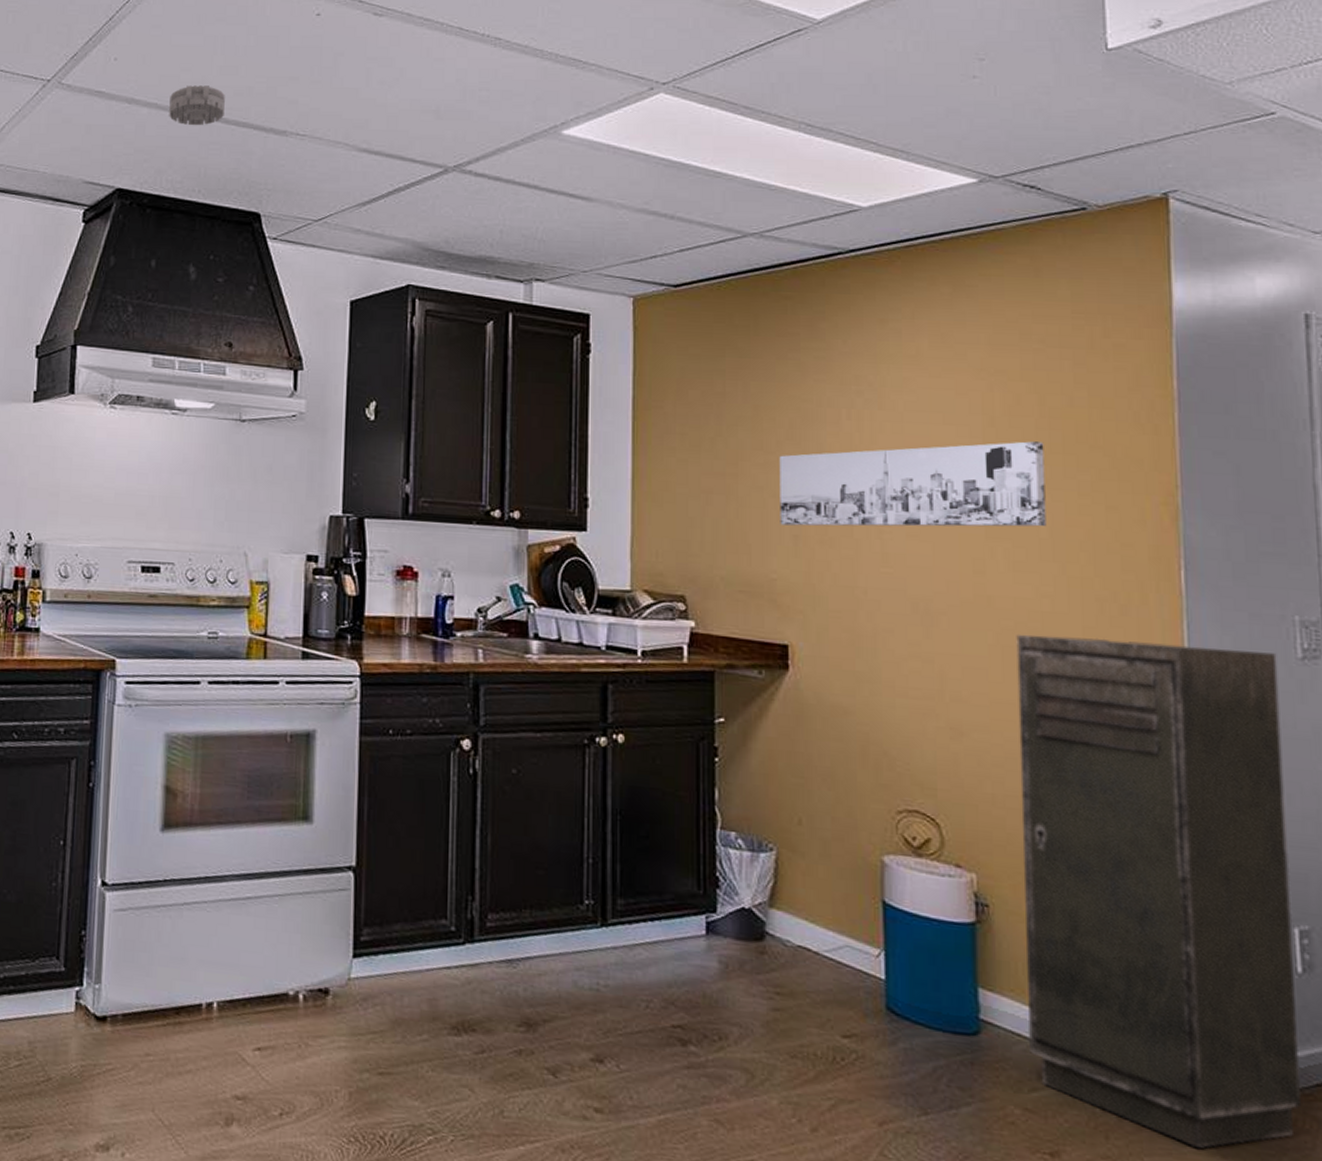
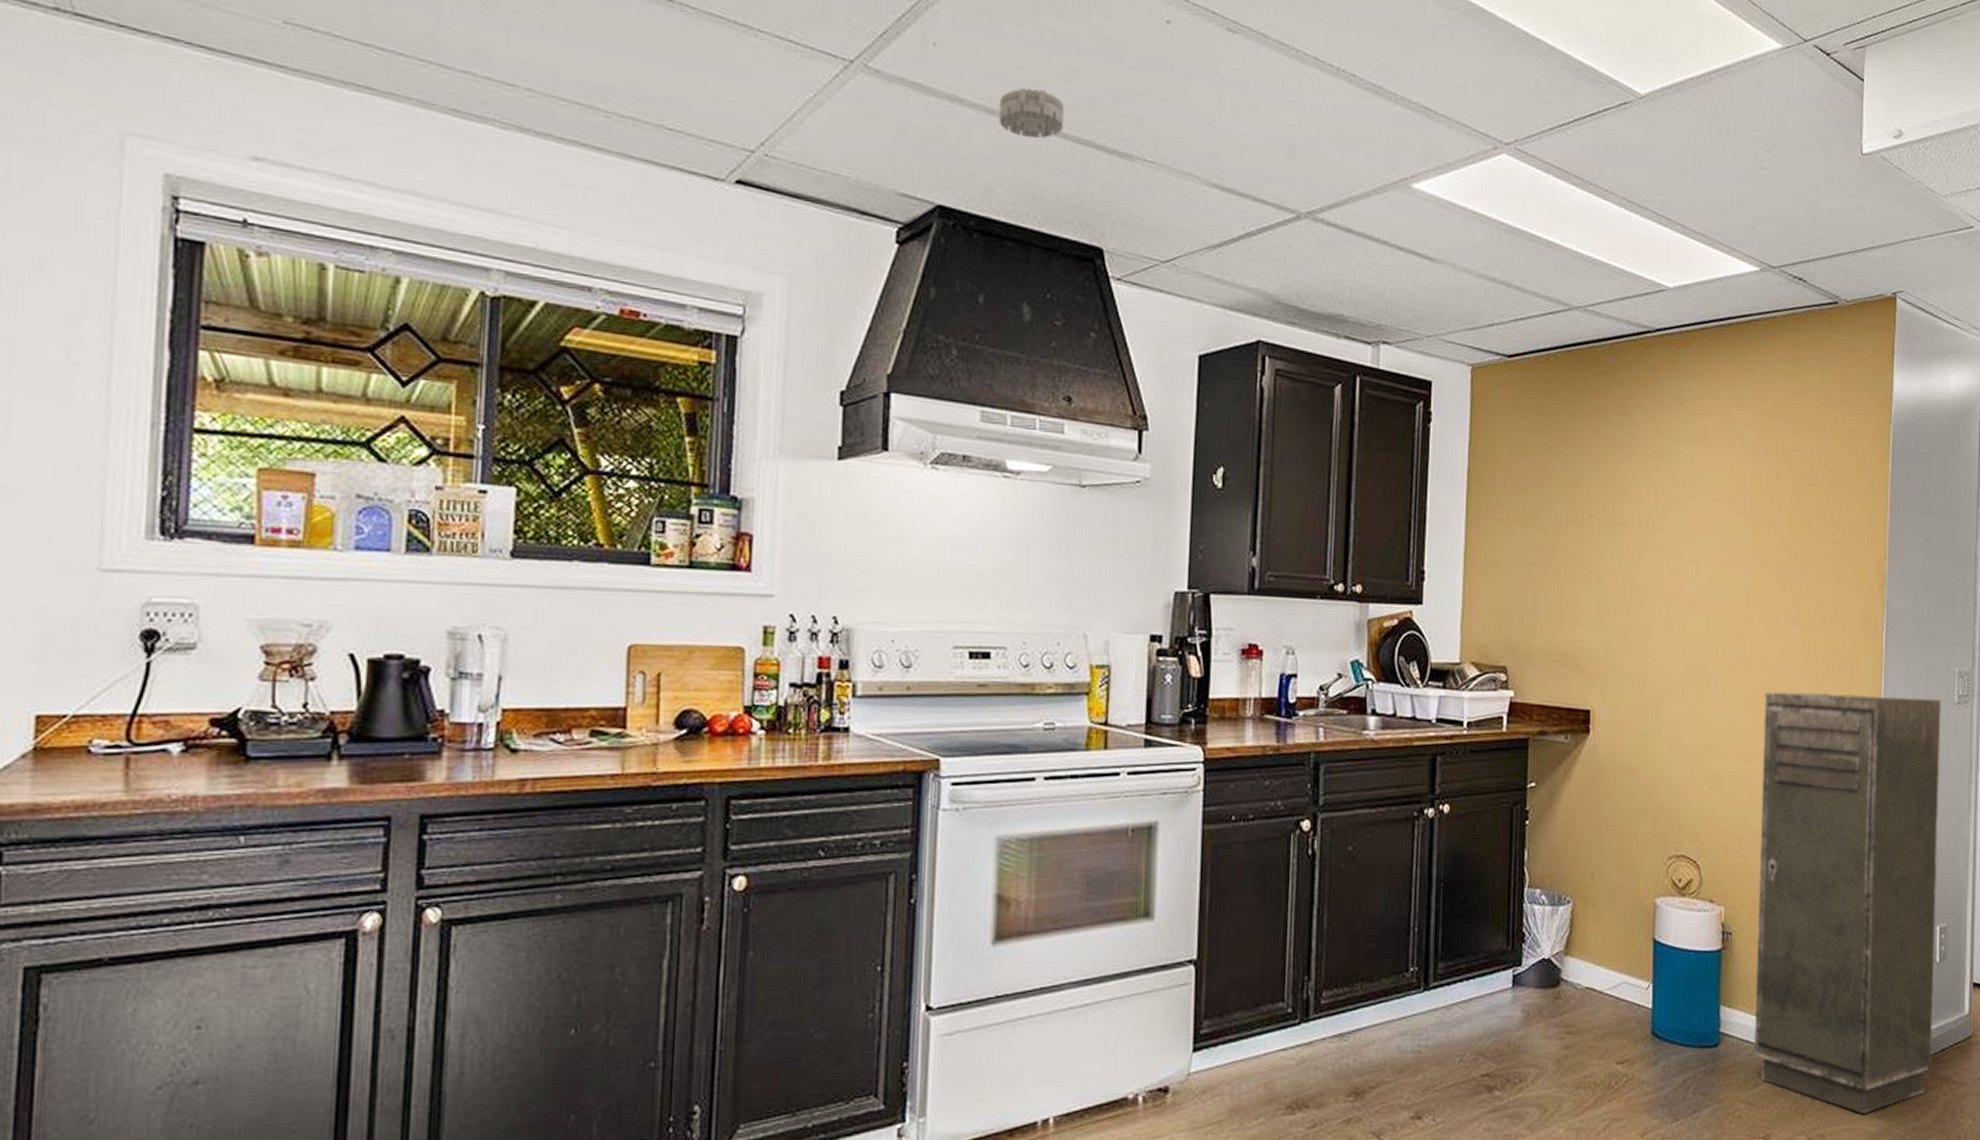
wall art: present [779,441,1046,527] -> none [1588,516,1795,597]

